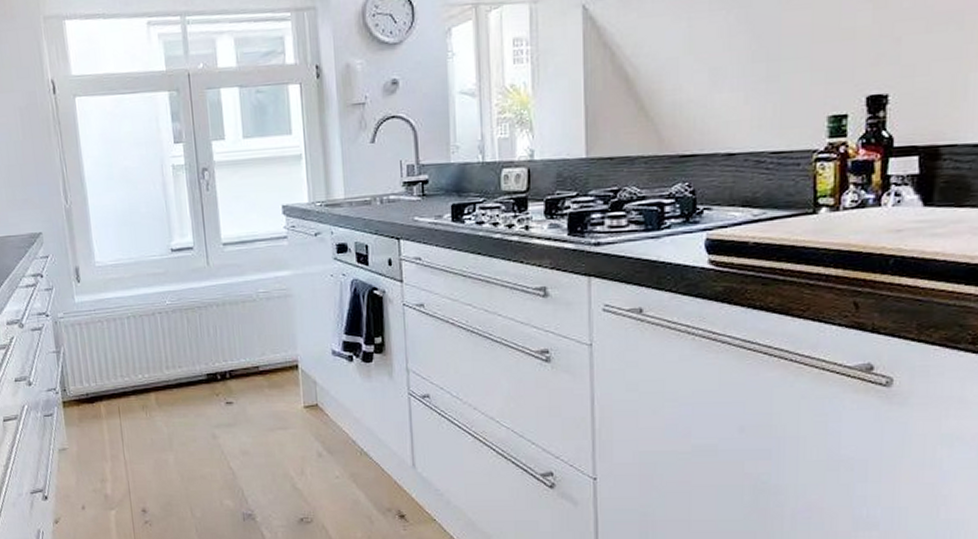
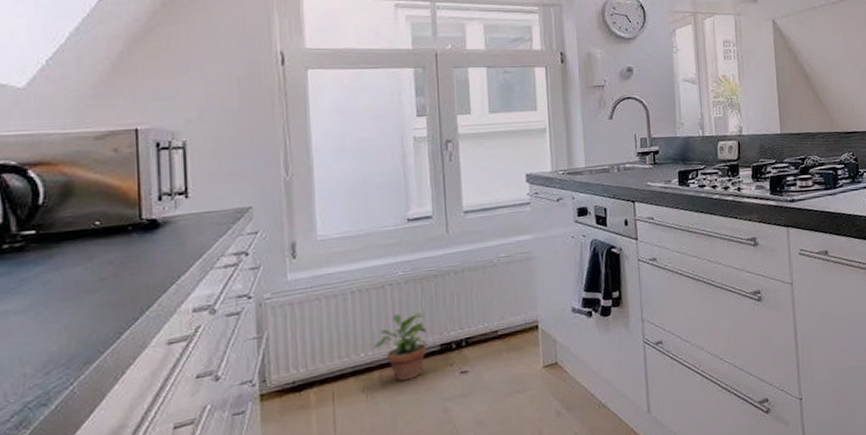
potted plant: none [149,340,196,405] -> present [374,312,428,381]

